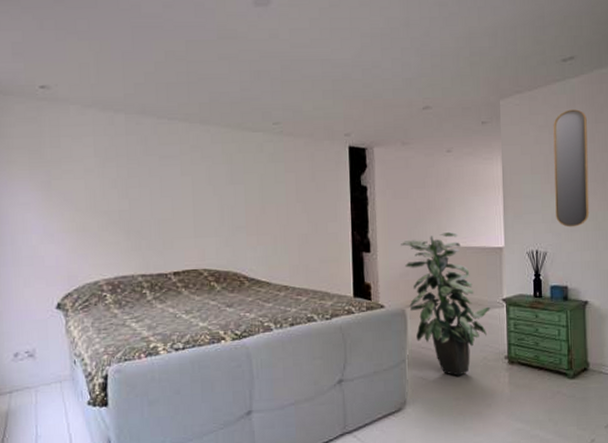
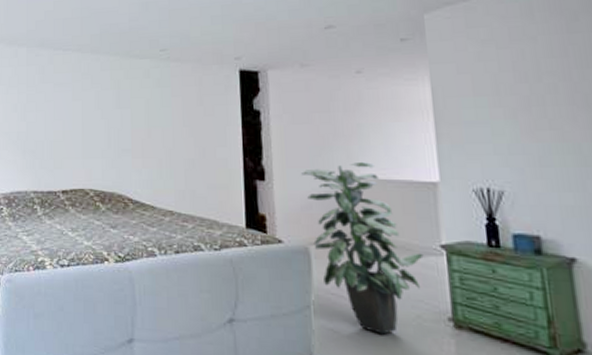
home mirror: present [553,109,590,227] -> none [501,18,568,161]

